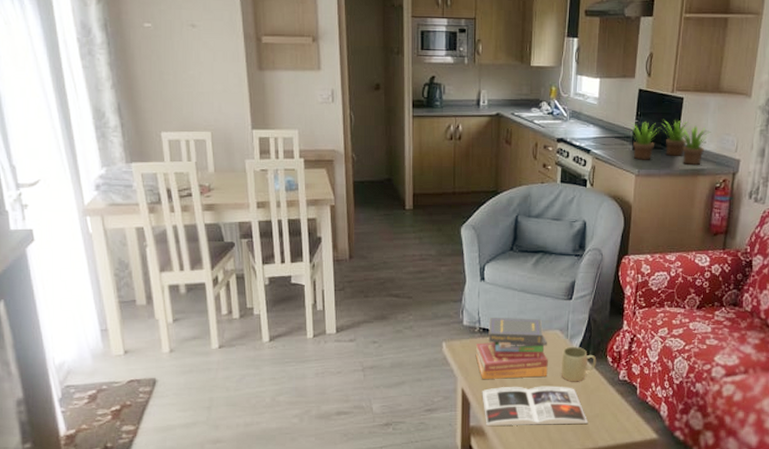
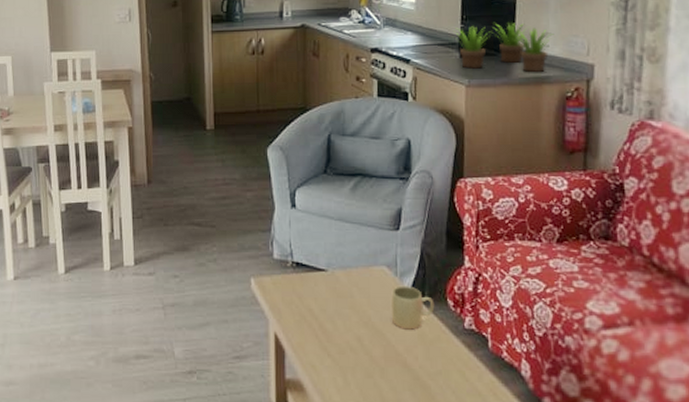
books: present [475,318,548,379] -> none [288,250,375,323]
magazine: present [482,386,588,426] -> none [298,332,430,382]

